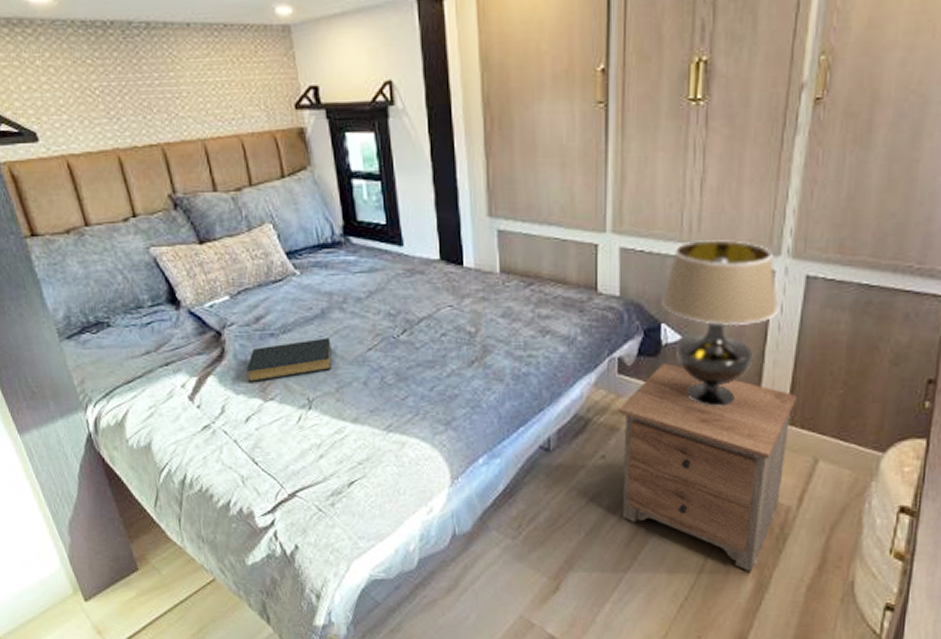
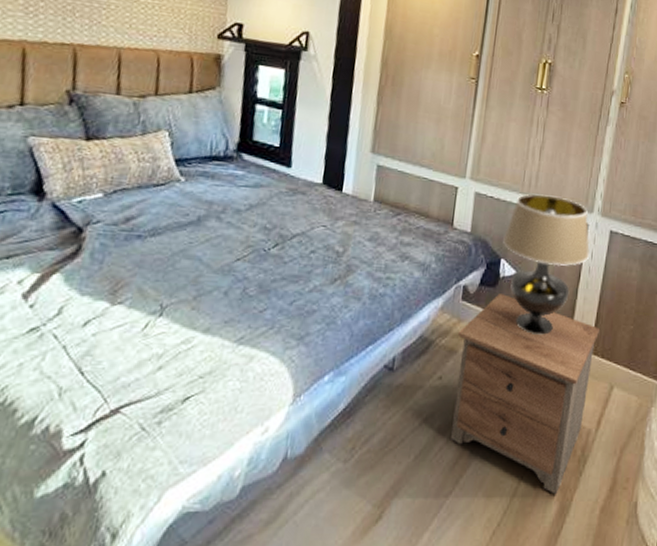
hardback book: present [246,337,332,383] -> none [98,244,201,285]

